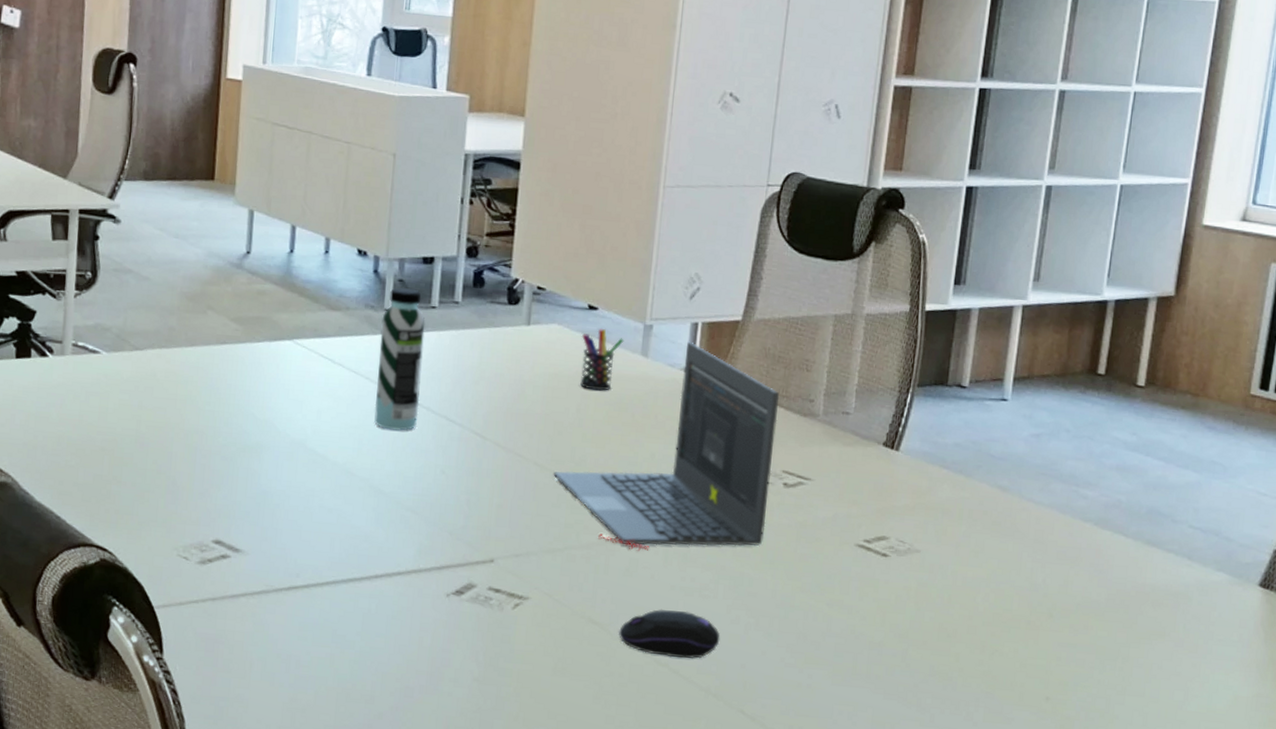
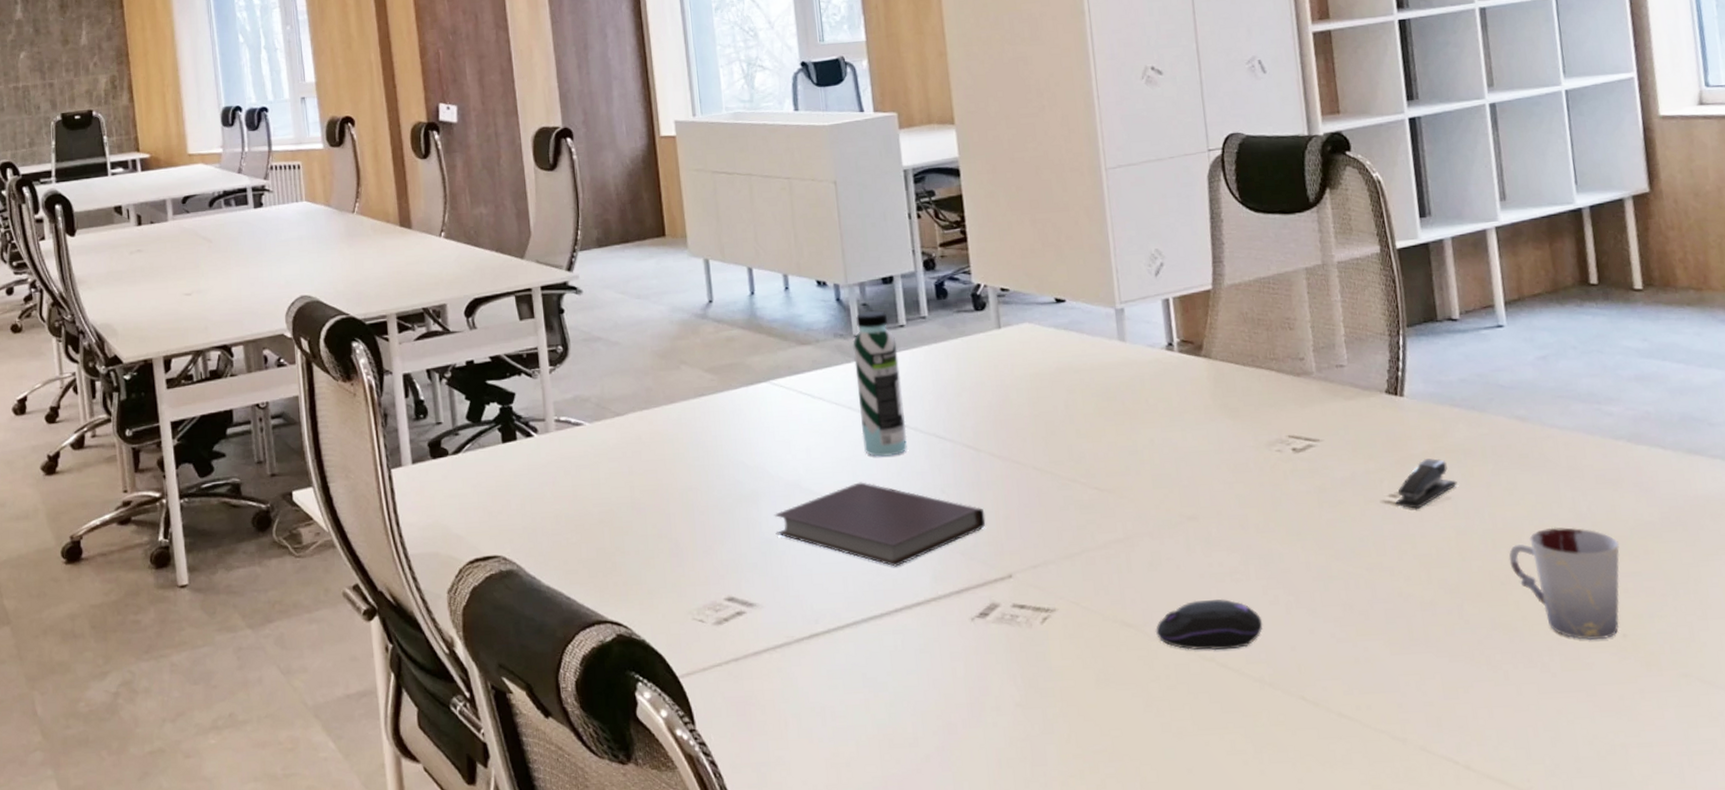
notebook: none [273,451,479,536] -> present [774,482,986,567]
laptop: present [553,341,780,551] -> none [1054,318,1285,543]
pen holder: present [580,328,624,391] -> none [1054,319,1099,384]
stapler: none [868,512,930,557] -> present [1395,458,1457,509]
cup: none [959,592,1063,699] -> present [1508,527,1620,641]

